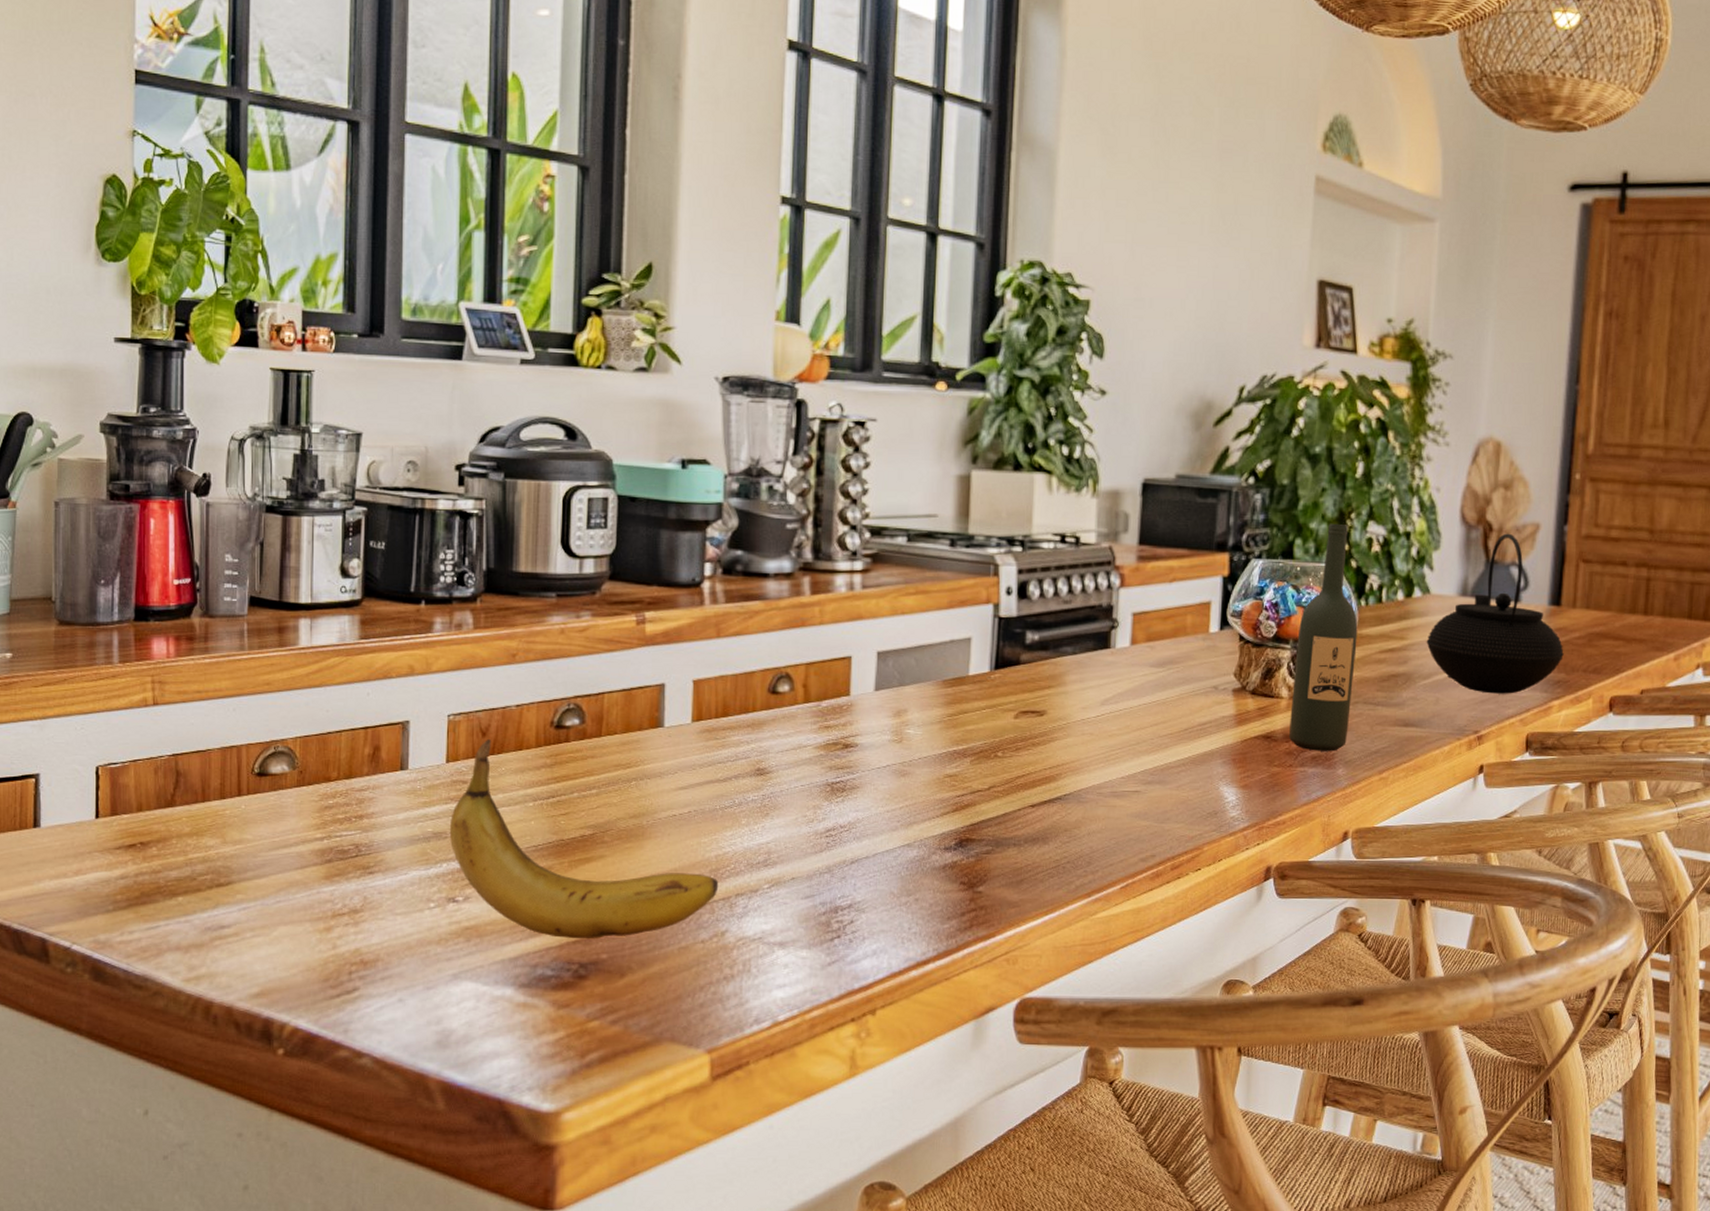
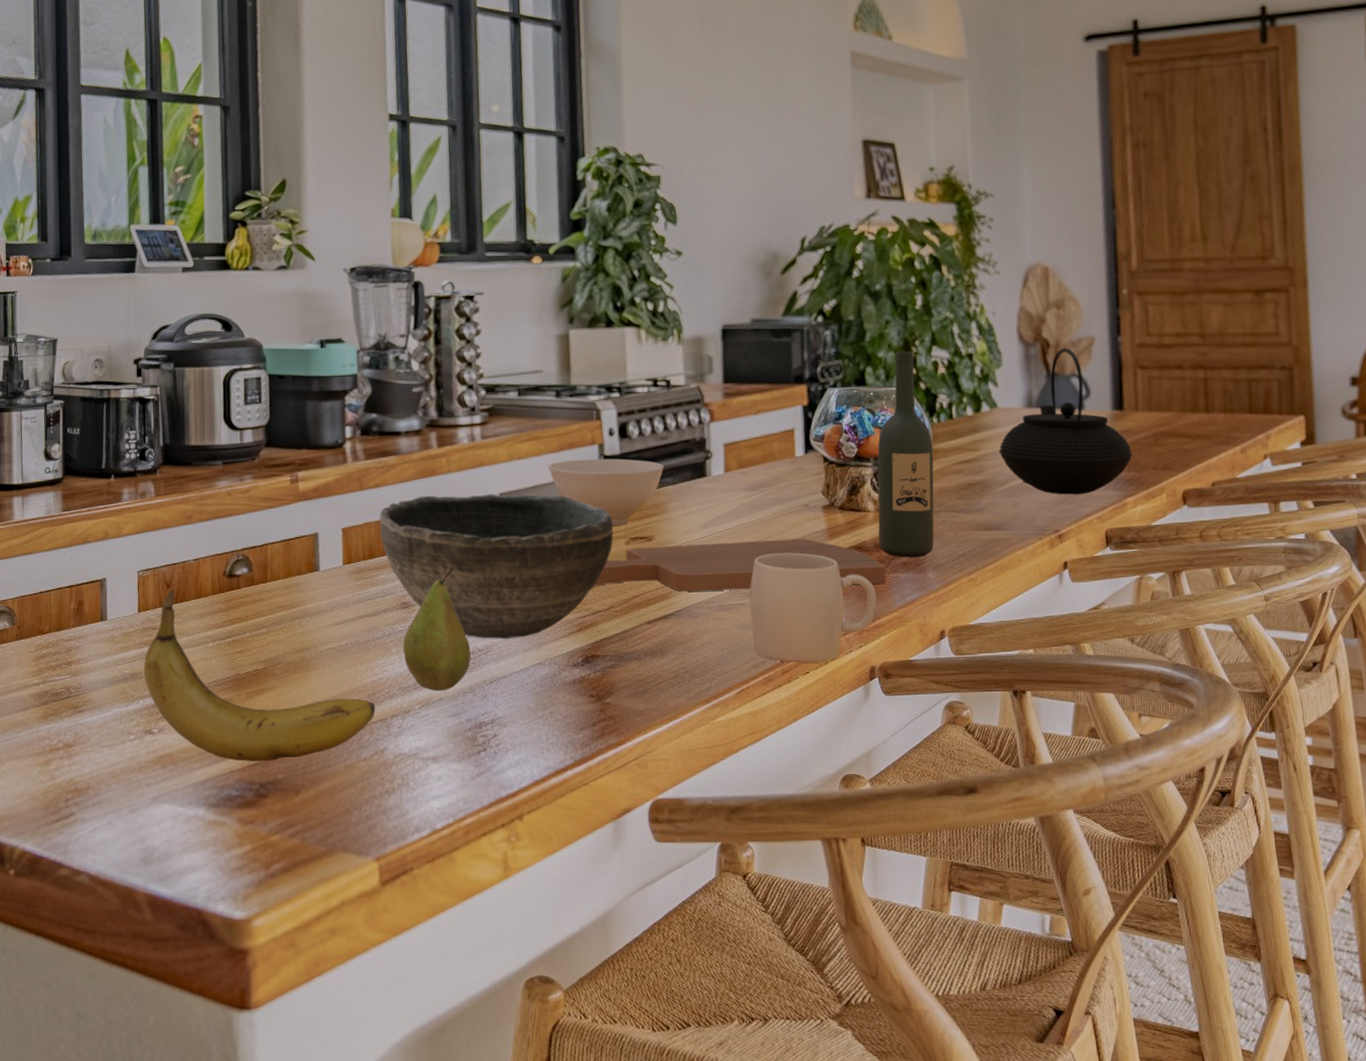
bowl: none [737,649,1003,815] -> present [379,494,614,639]
fruit: none [755,732,831,870] -> present [403,568,471,691]
bowl: none [934,619,1065,697] -> present [548,458,665,526]
cutting board: none [976,722,1294,778] -> present [595,538,886,592]
mug: none [1143,738,1281,859] -> present [749,552,877,663]

